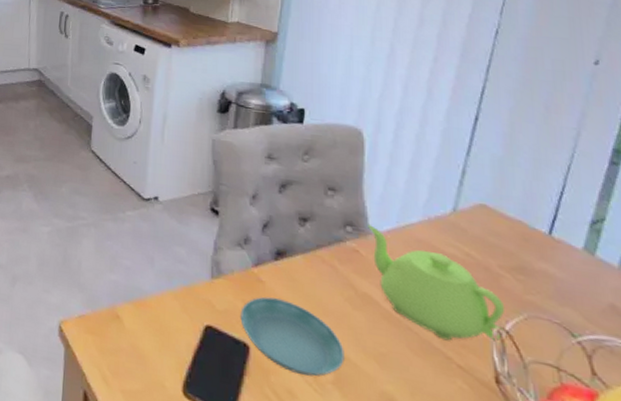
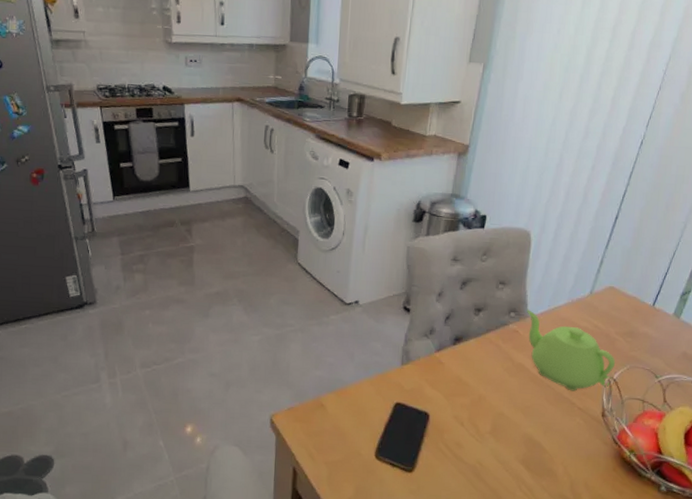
saucer: present [240,296,344,377] -> none [423,375,501,430]

